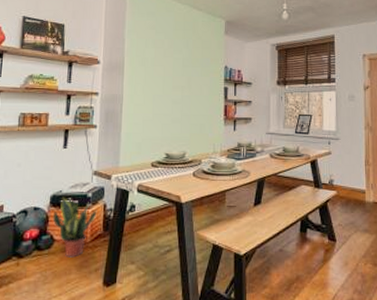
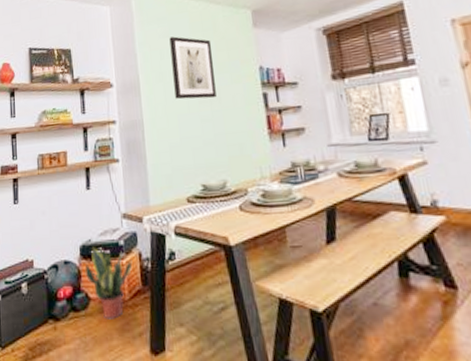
wall art: none [153,30,190,86] -> present [169,36,217,100]

